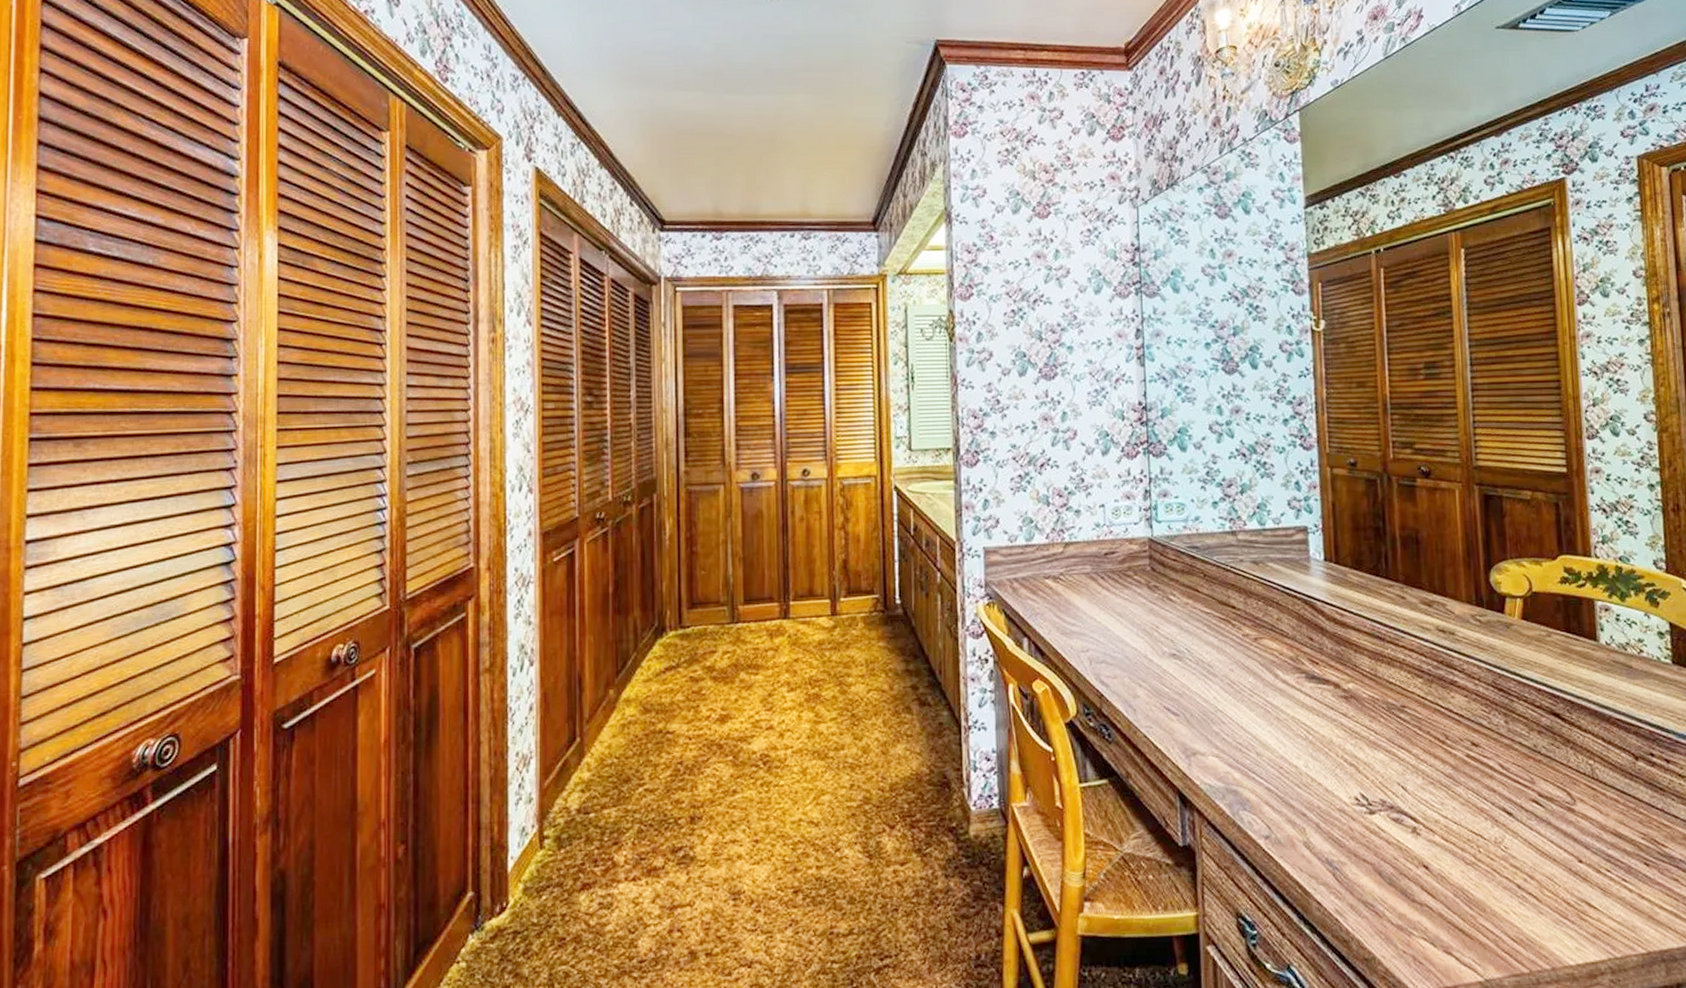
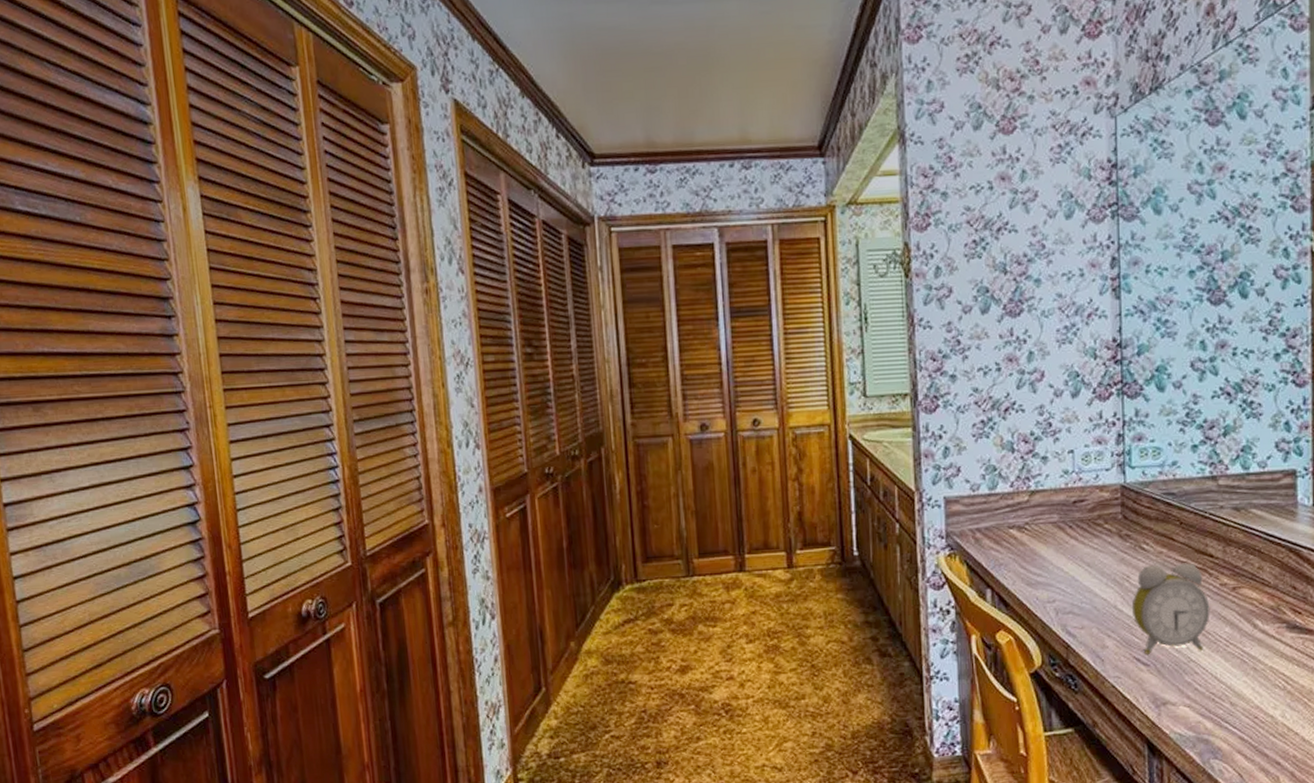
alarm clock: none [1161,614,1235,705] -> present [1131,562,1210,656]

